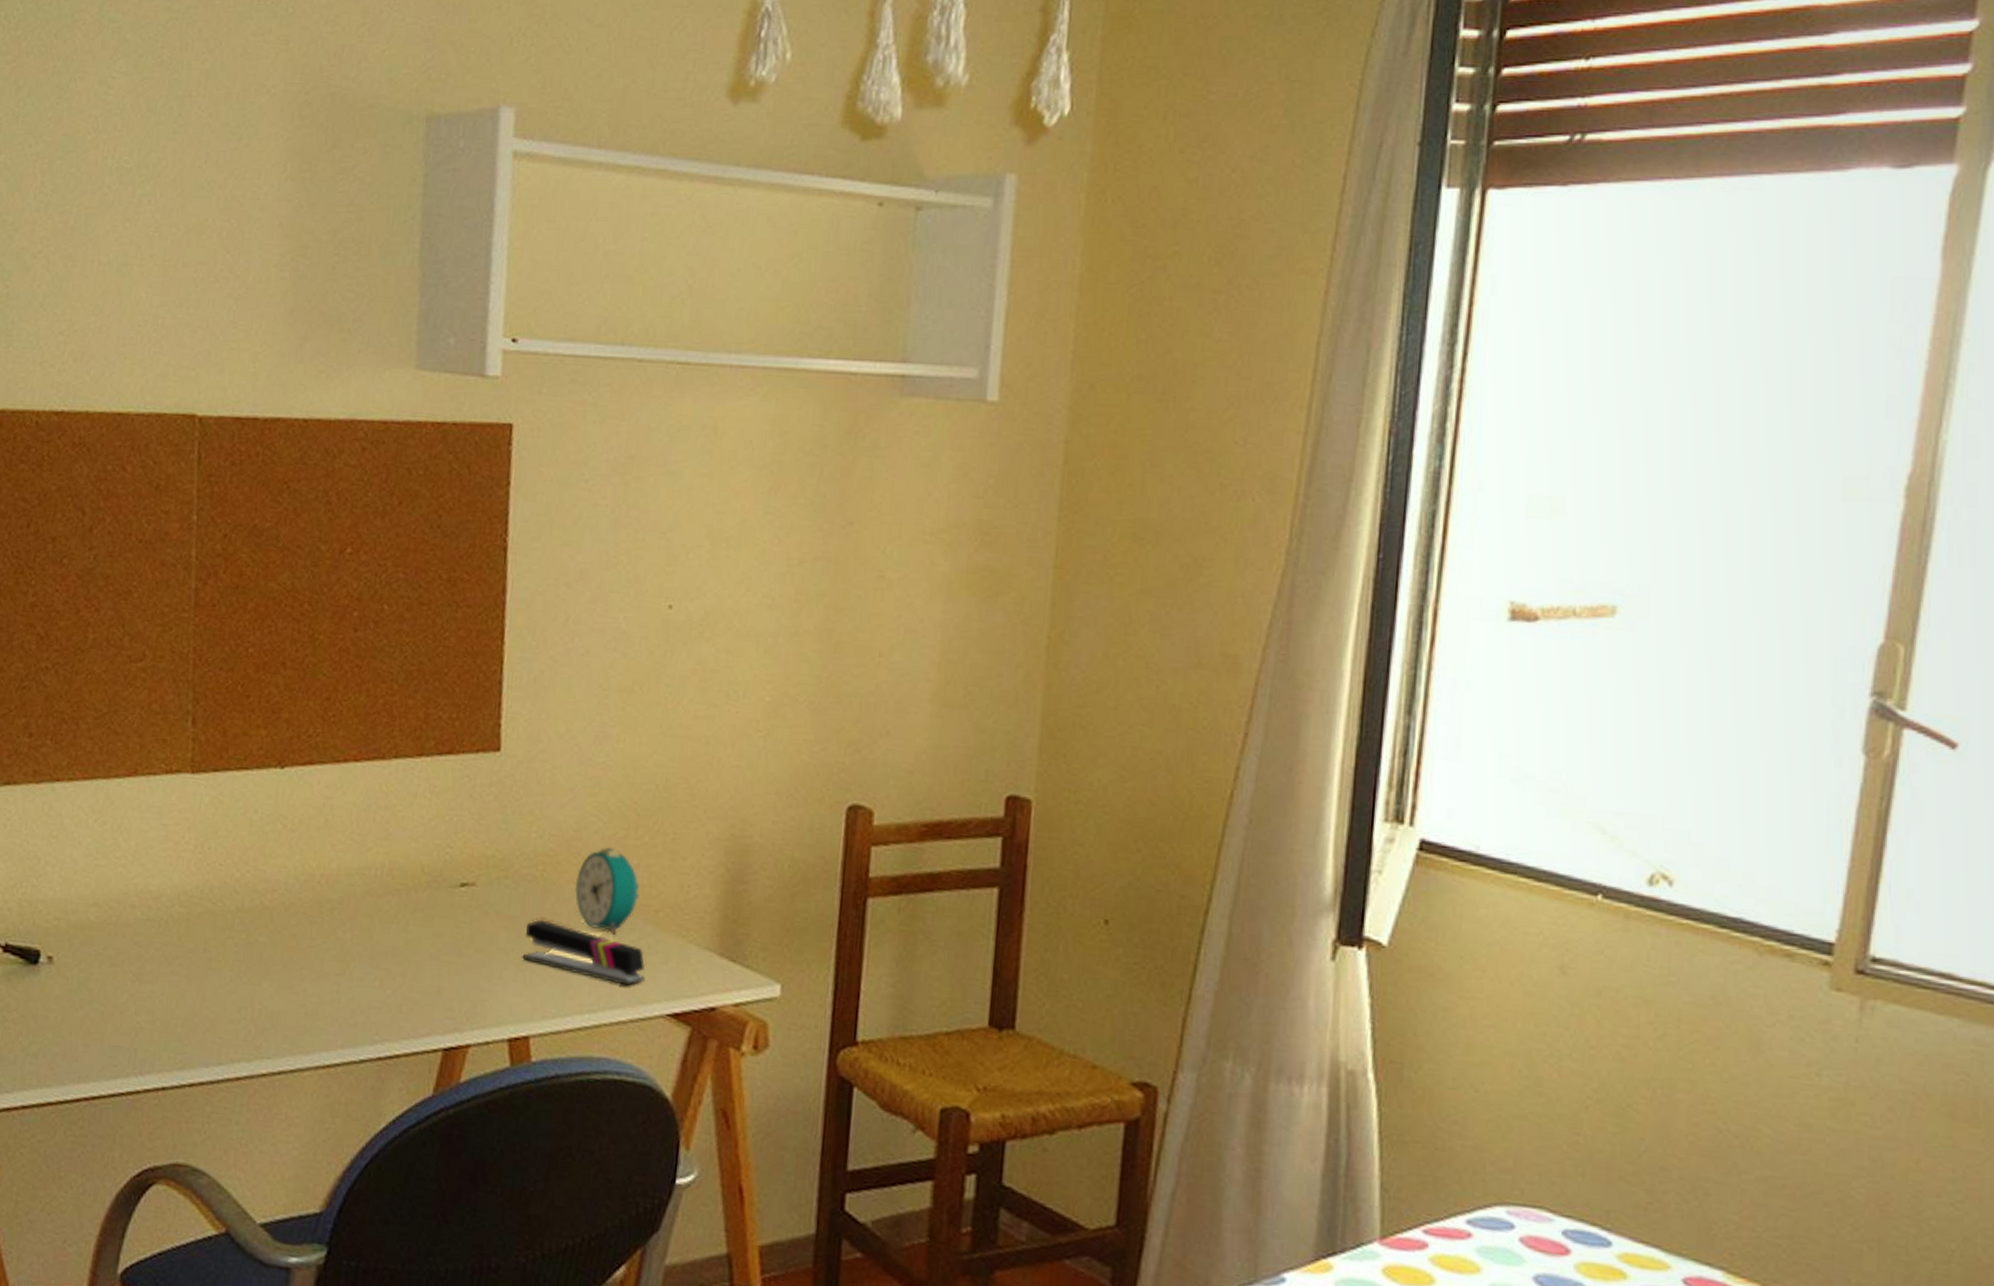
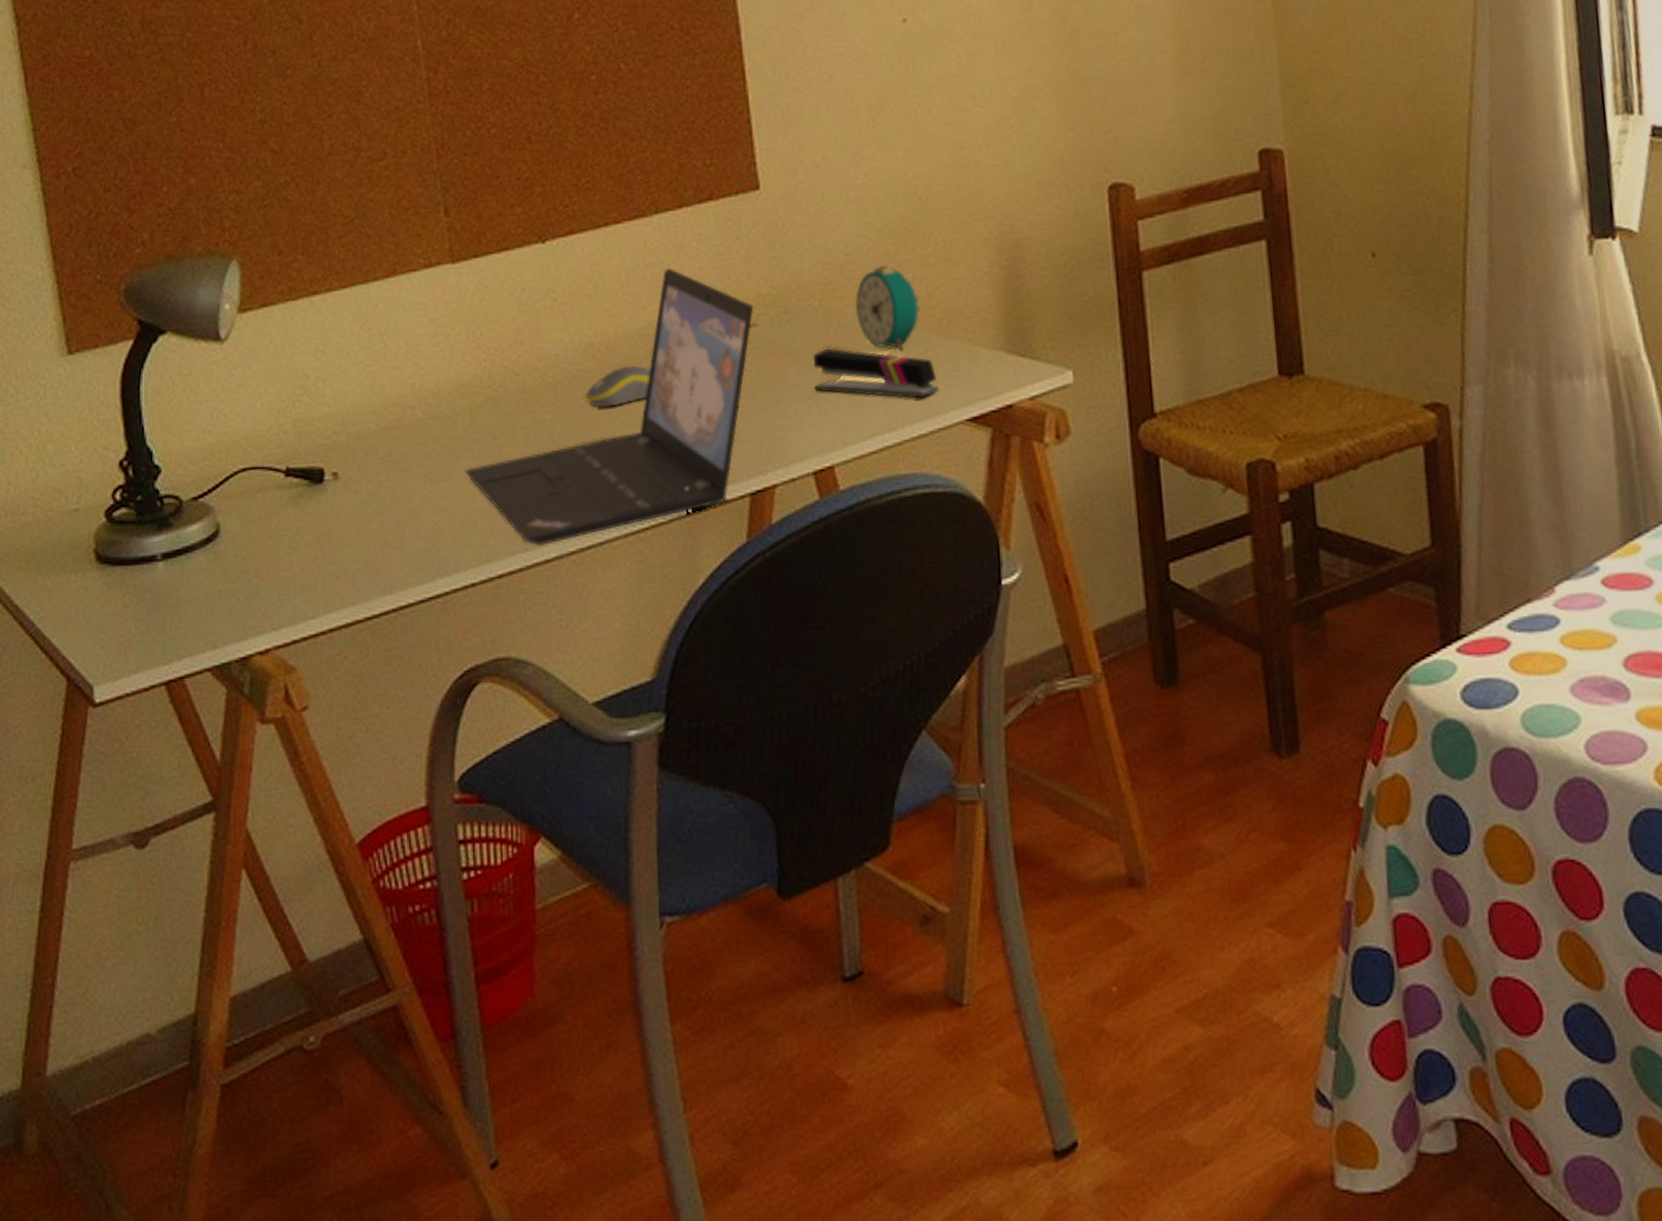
laptop: none [173,813,476,1063] -> present [465,268,754,545]
computer mouse: none [299,902,366,940] -> present [585,365,650,408]

